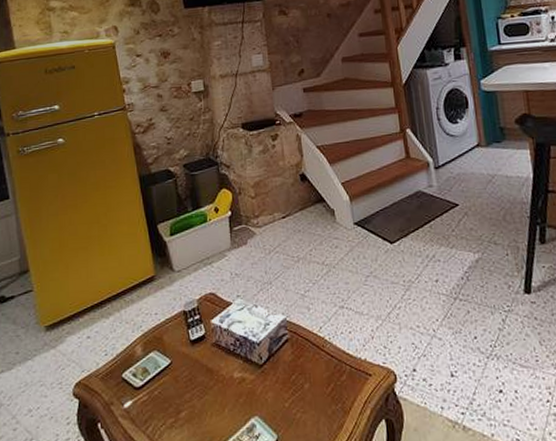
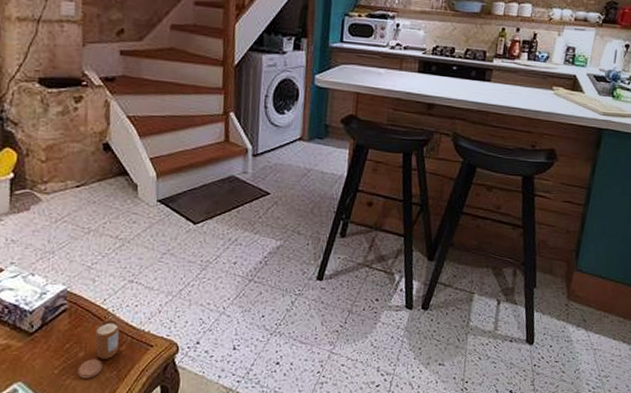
candle: none [306,348,339,412] -> present [78,320,119,379]

